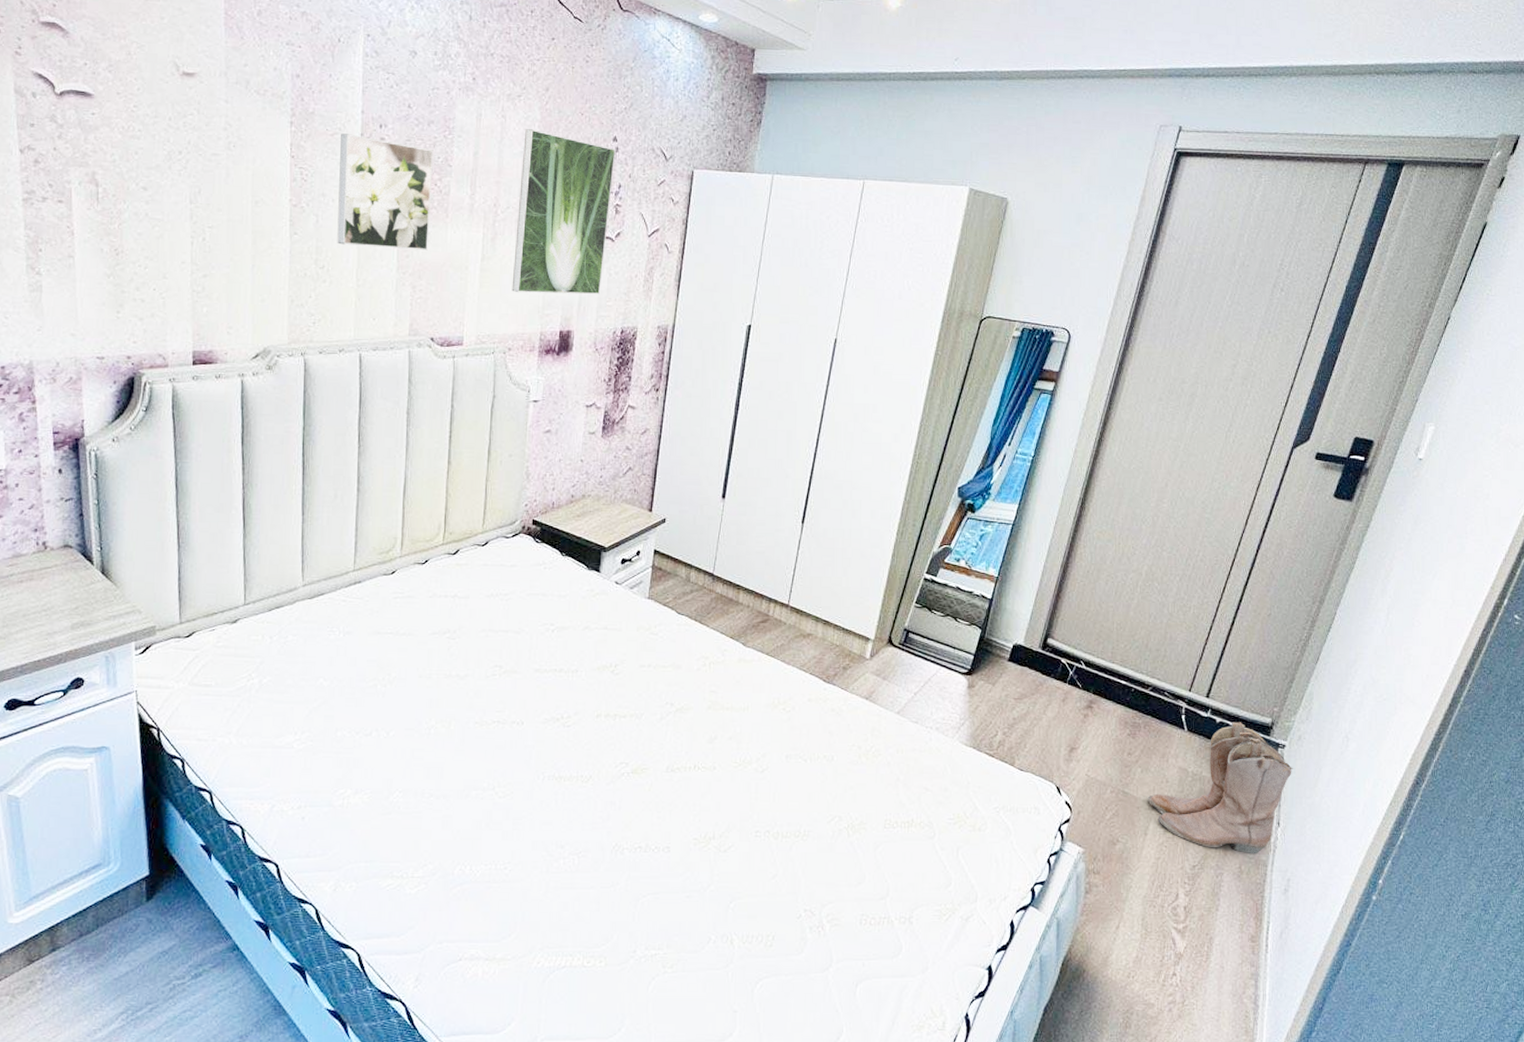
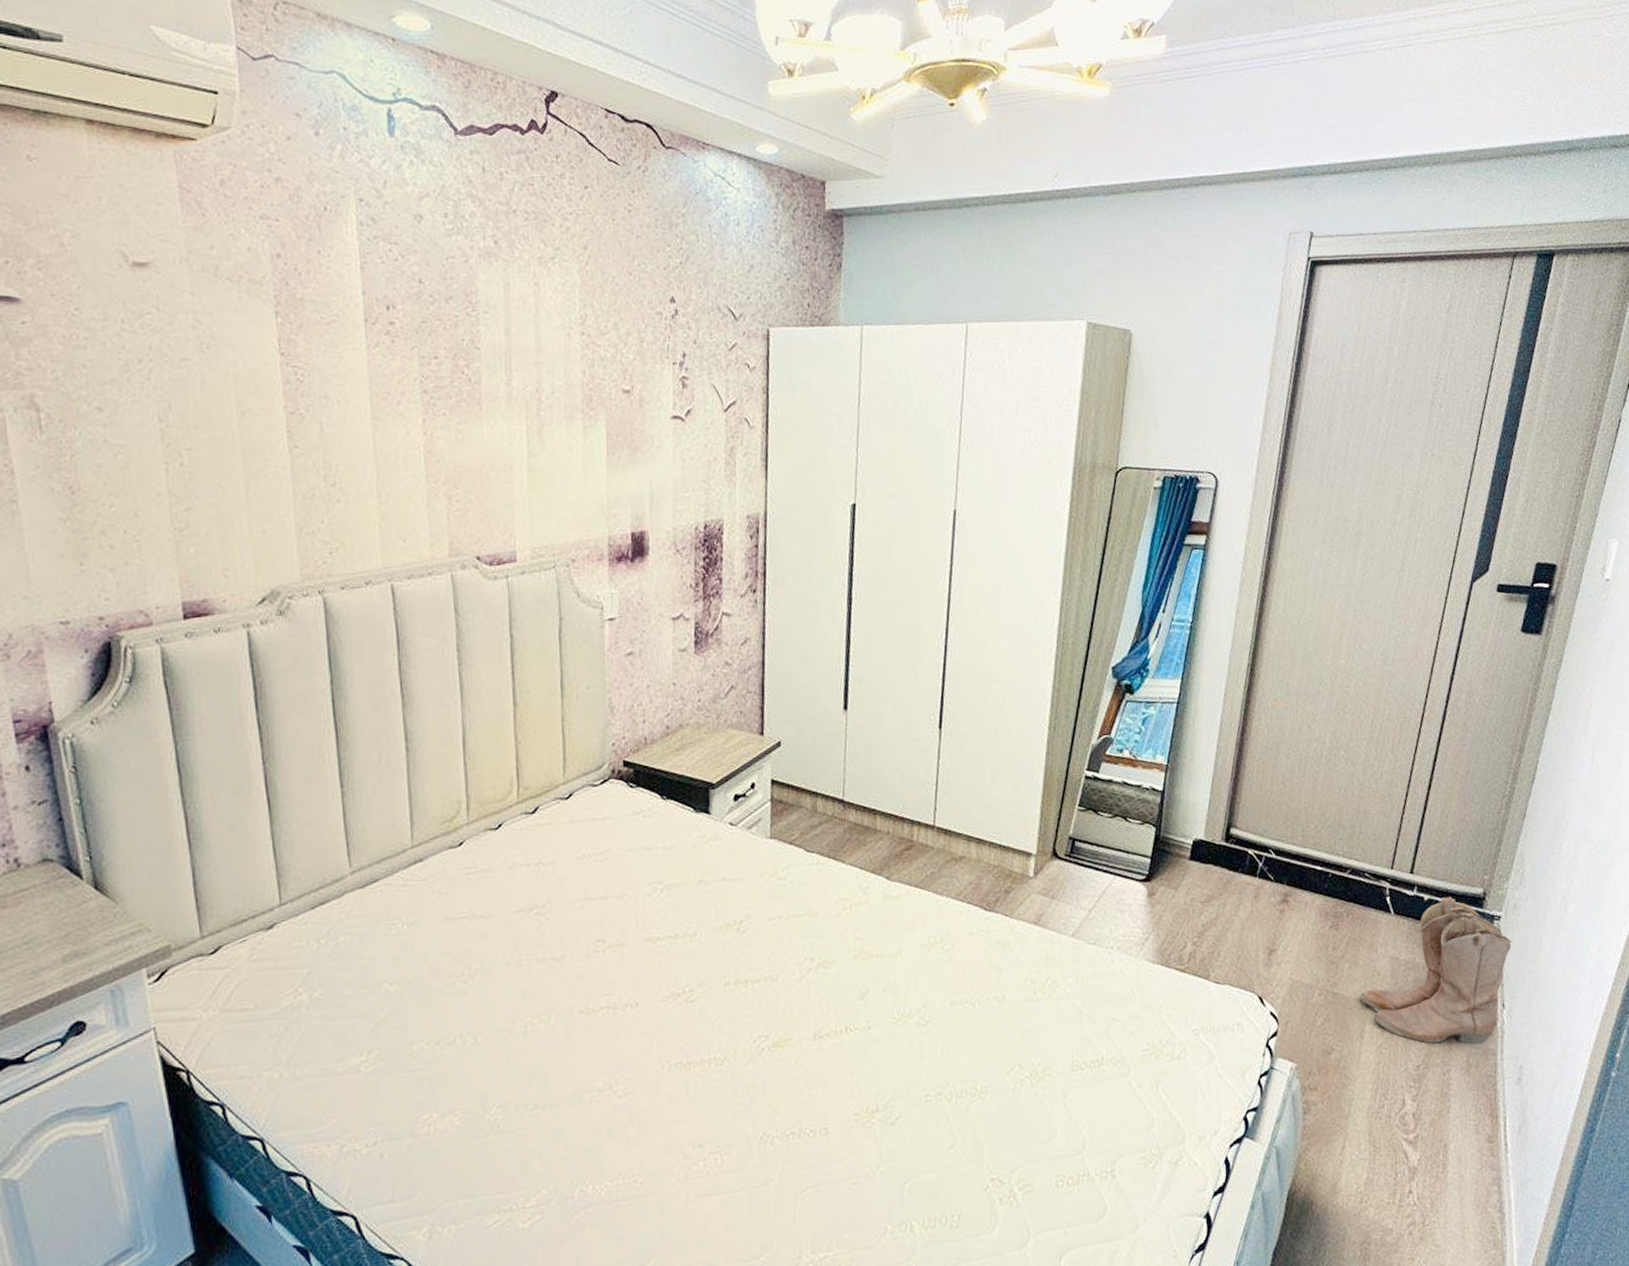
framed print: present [337,133,434,251] -> none [340,320,462,455]
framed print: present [512,129,616,295] -> none [564,296,676,492]

